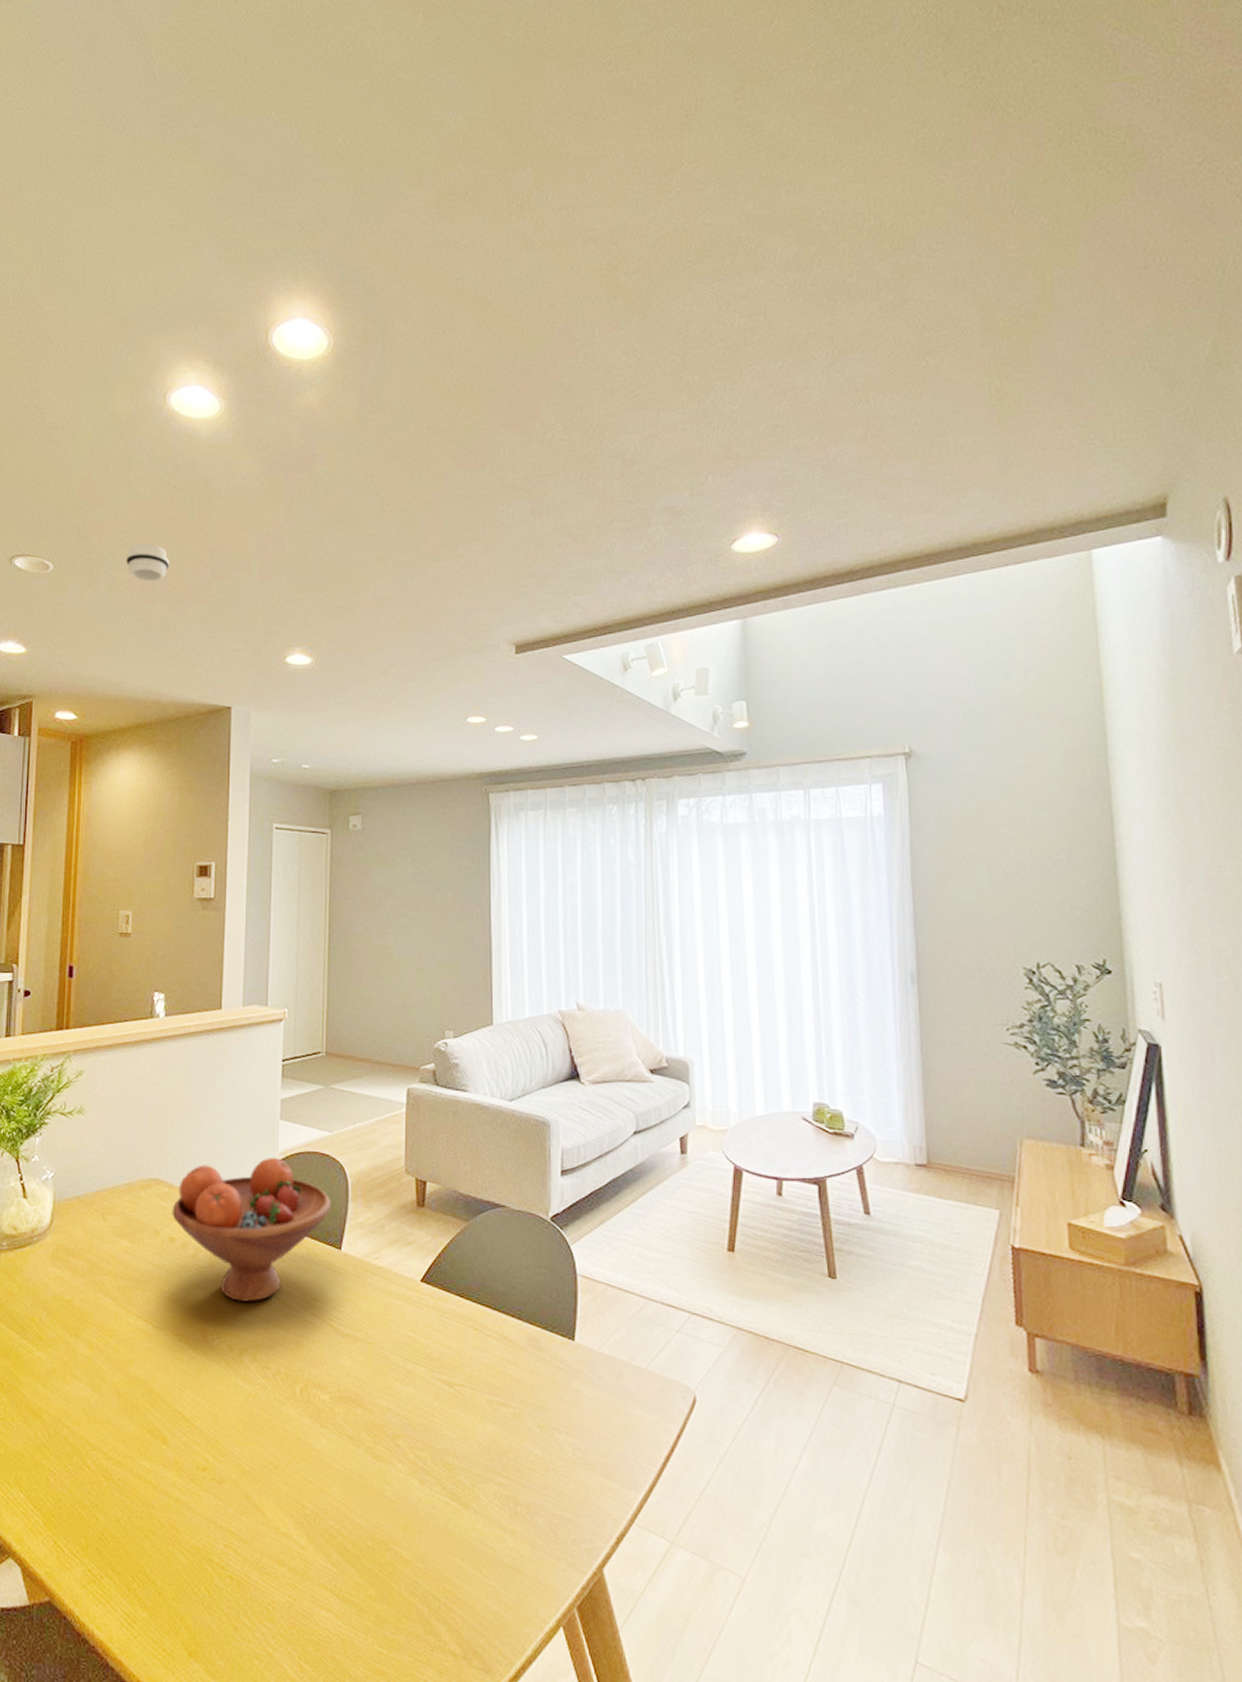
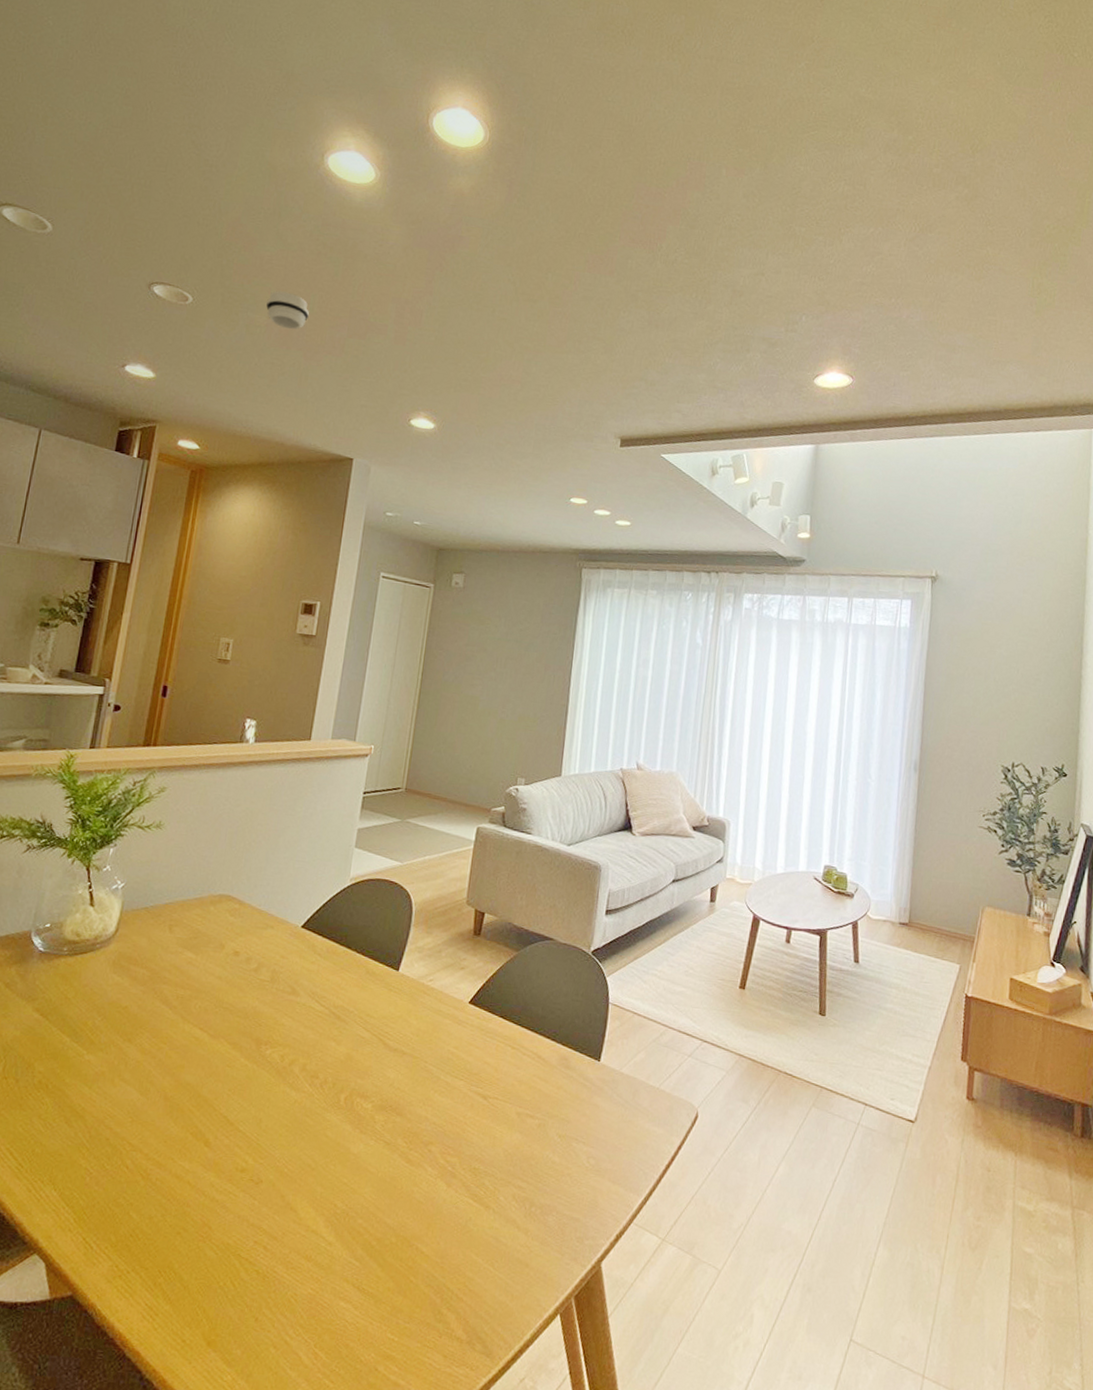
fruit bowl: present [172,1157,332,1302] -> none [239,881,395,1016]

